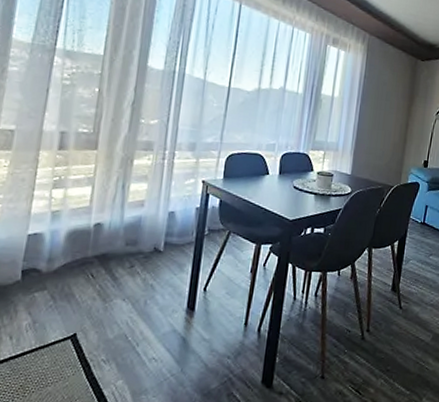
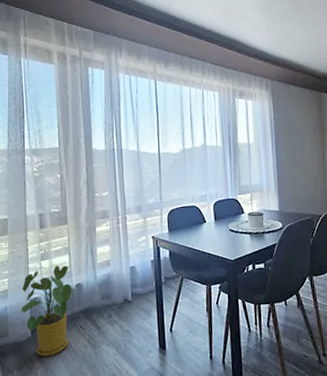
house plant: none [10,197,96,306] -> present [20,265,78,356]

